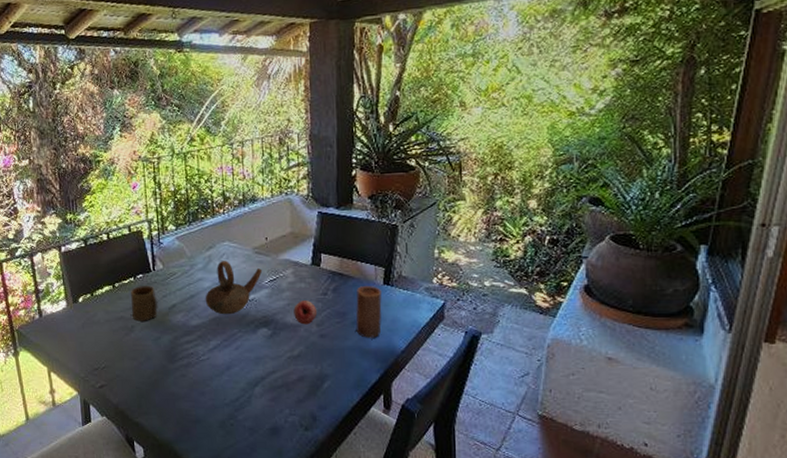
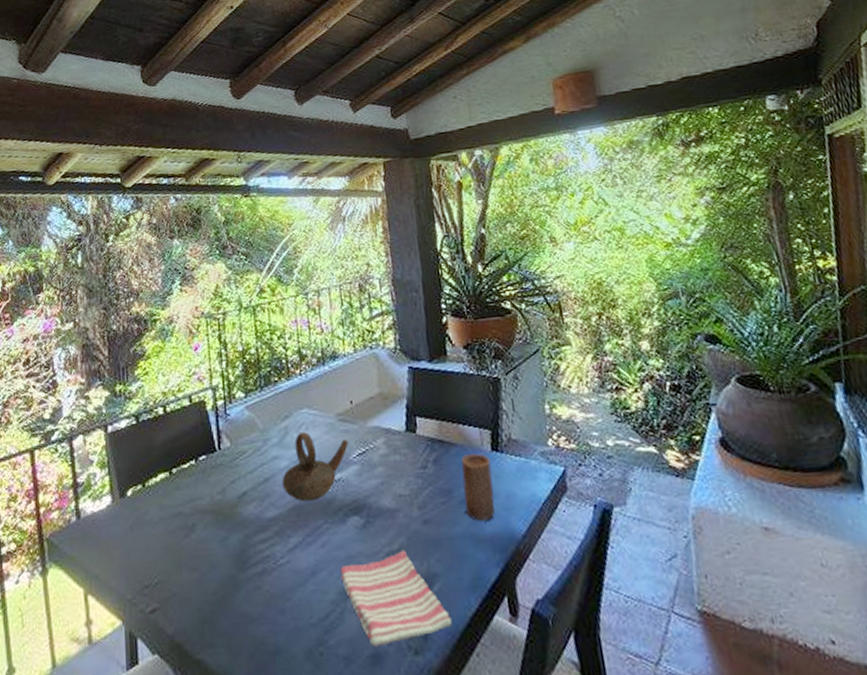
cup: present [131,286,157,321] -> none [191,469,224,517]
dish towel: none [249,355,337,422] -> present [340,549,453,646]
fruit: present [294,300,318,325] -> none [389,477,418,509]

